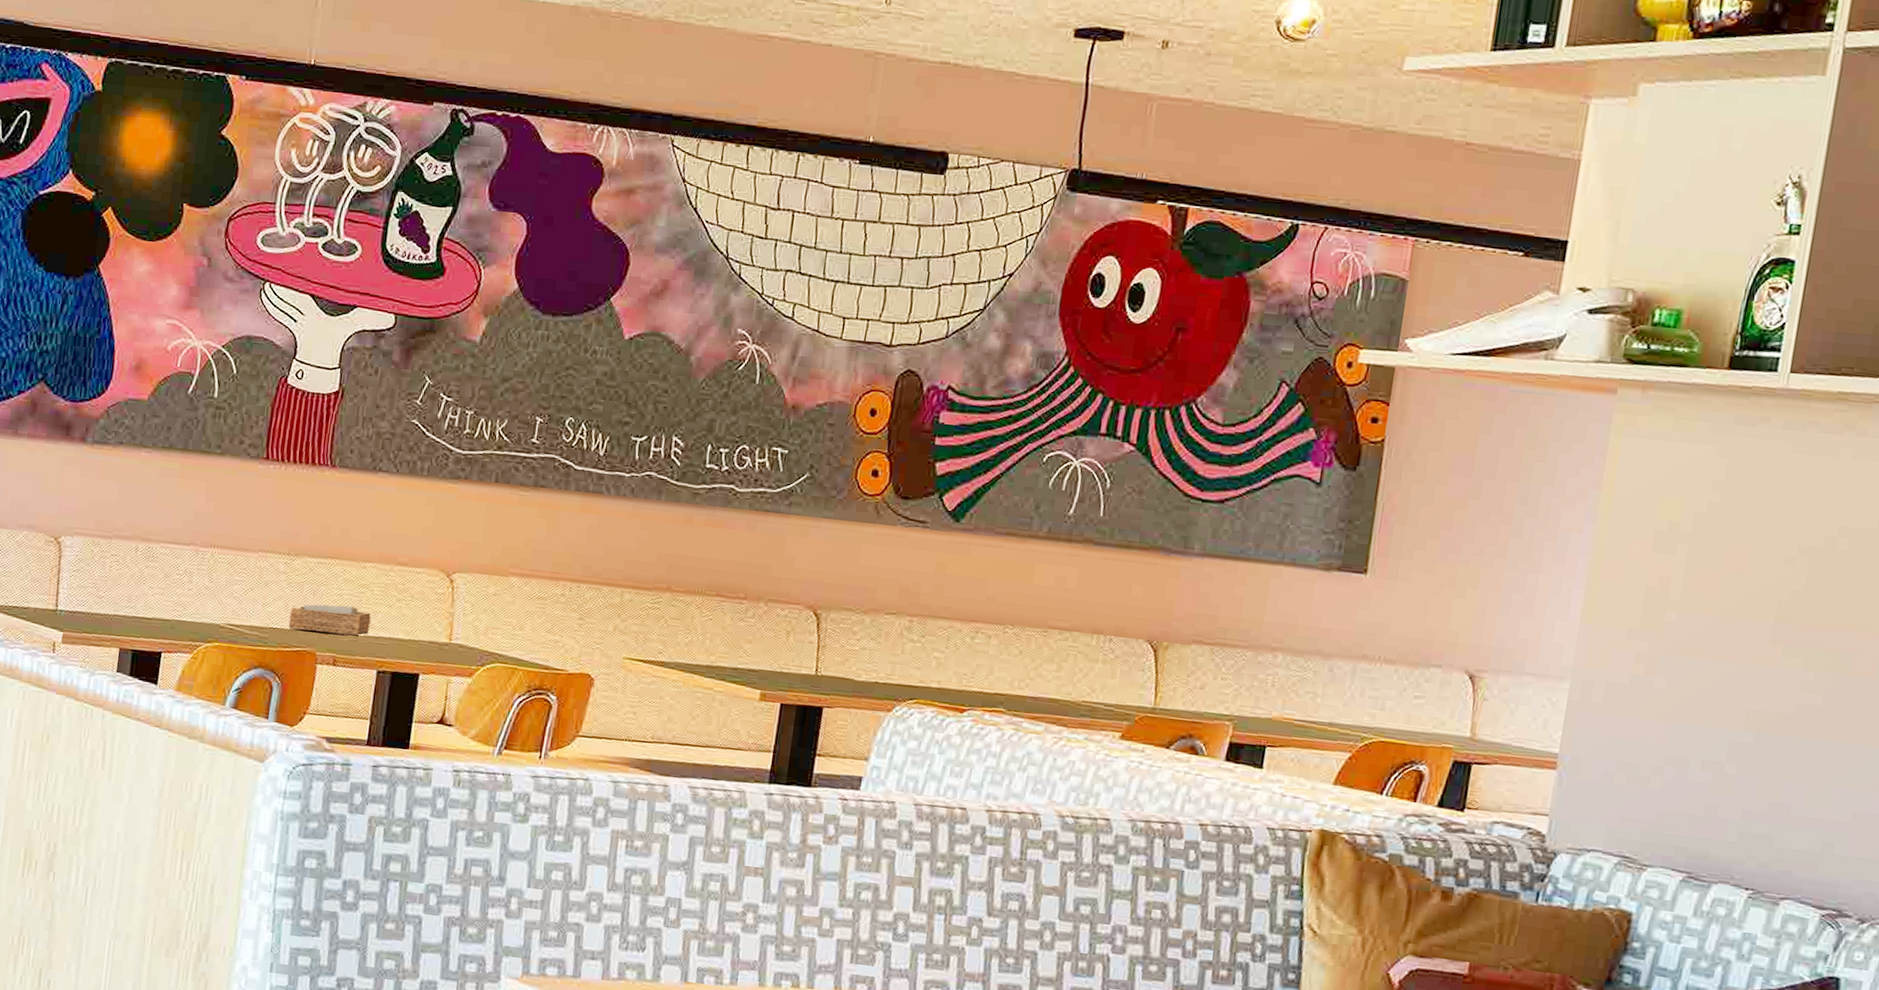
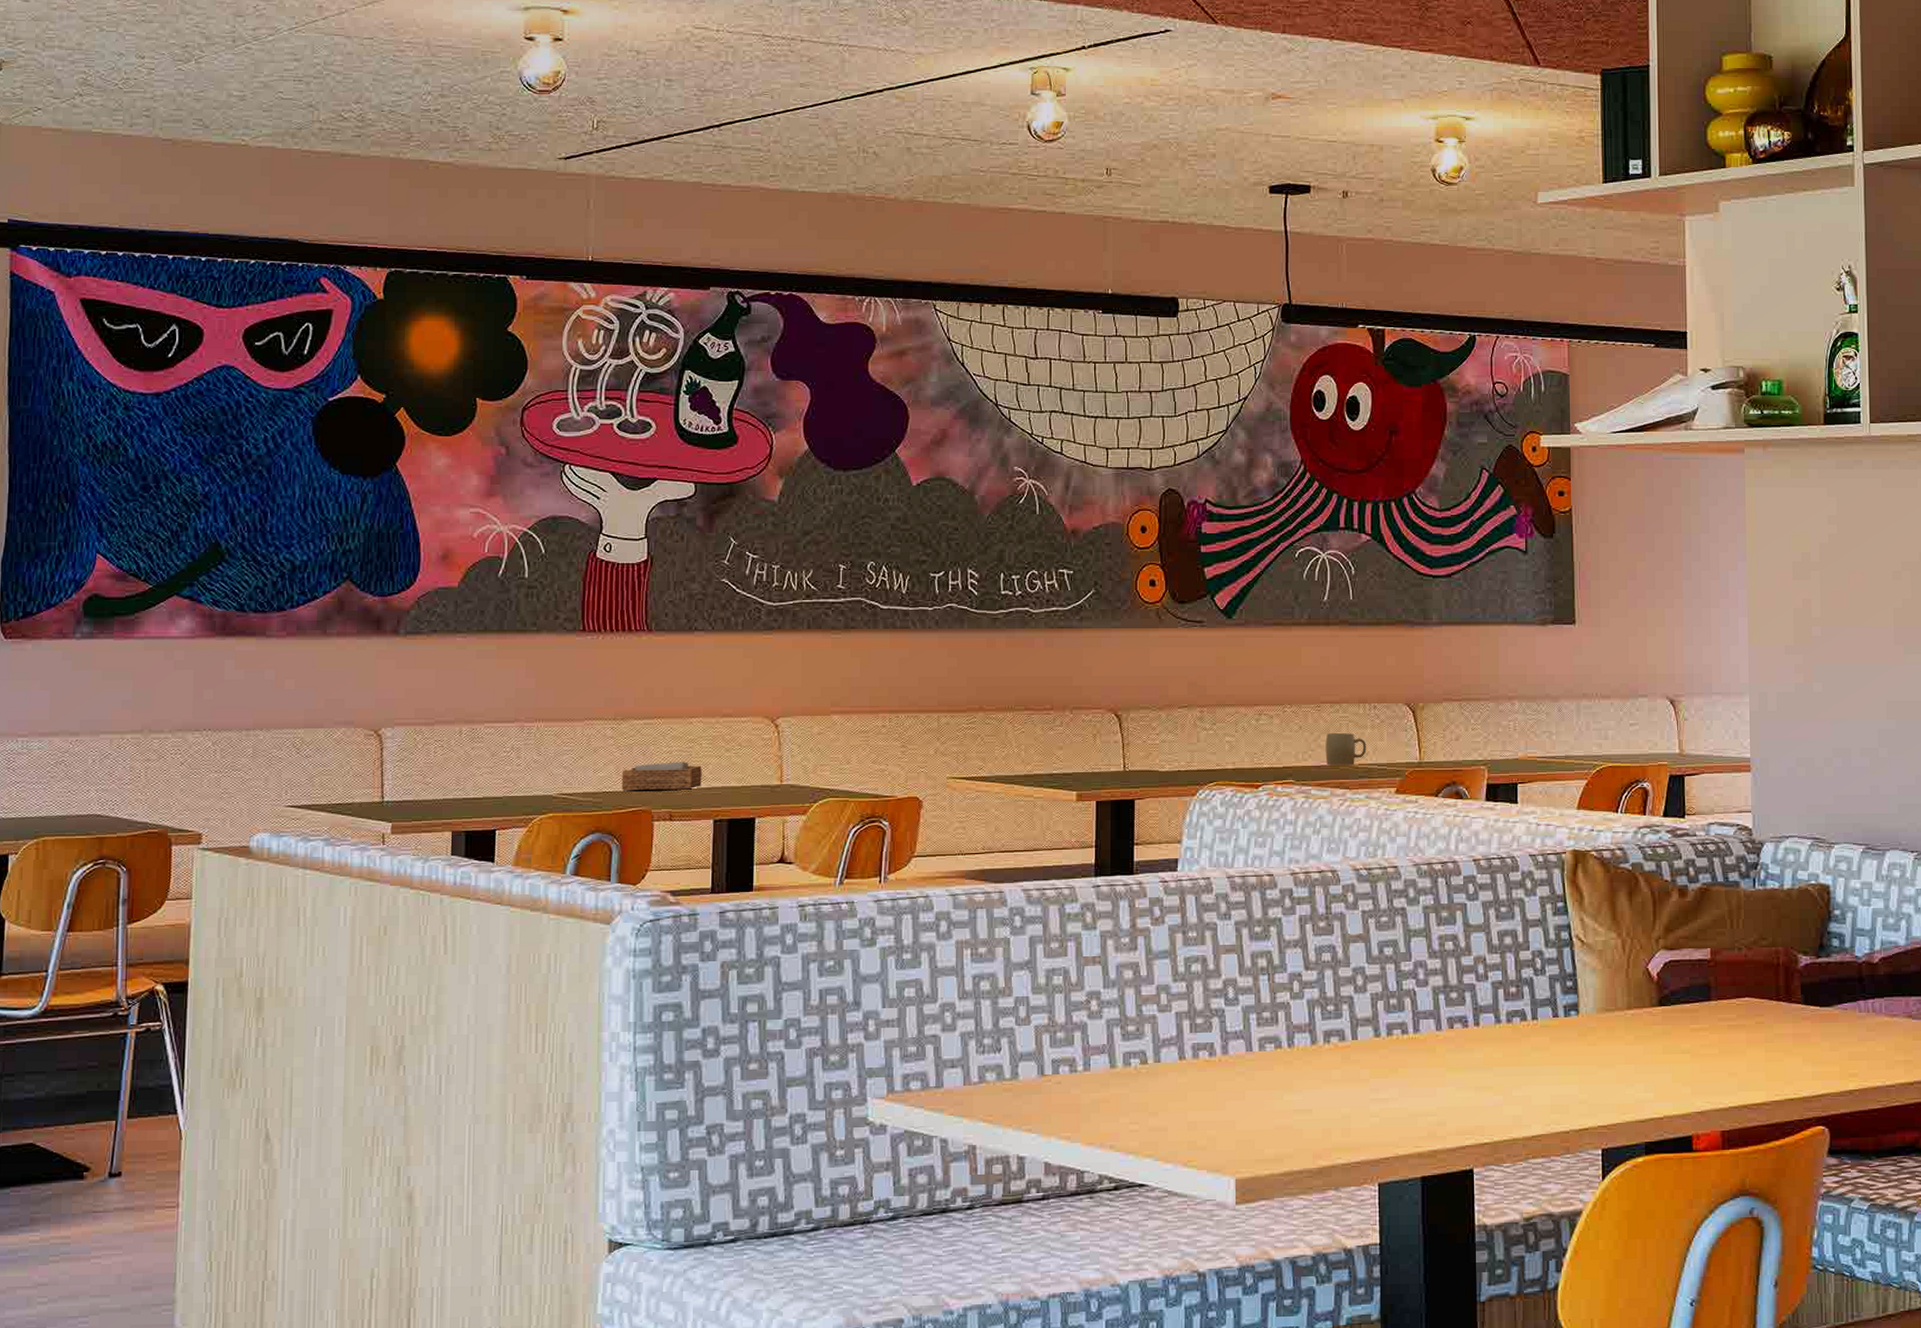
mug: none [1044,662,1095,702] -> present [1325,733,1367,766]

